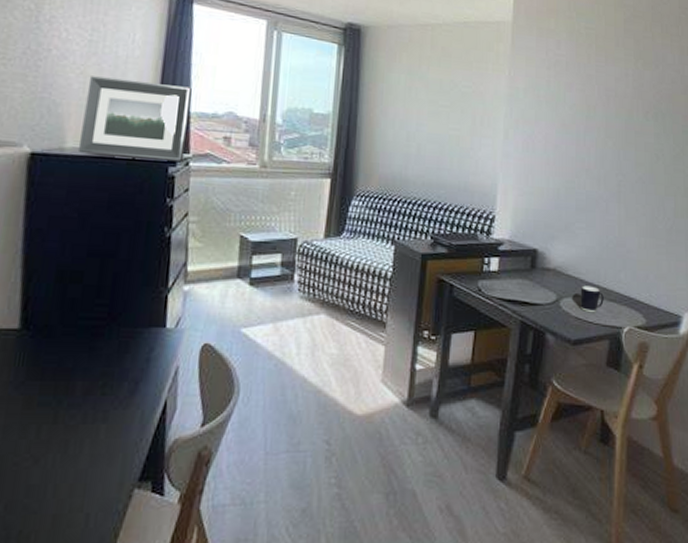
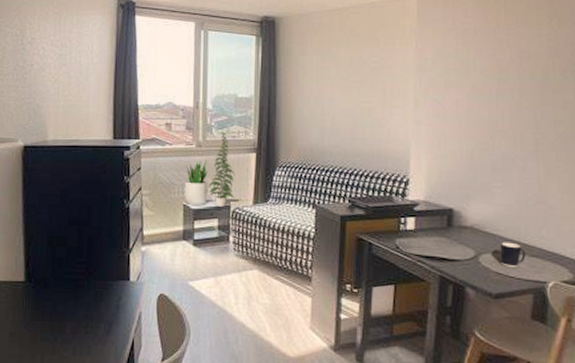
picture frame: present [77,76,192,163] -> none [56,82,138,147]
planter: none [241,183,273,238] -> present [184,160,208,206]
plant: none [272,150,305,240] -> present [209,130,235,207]

